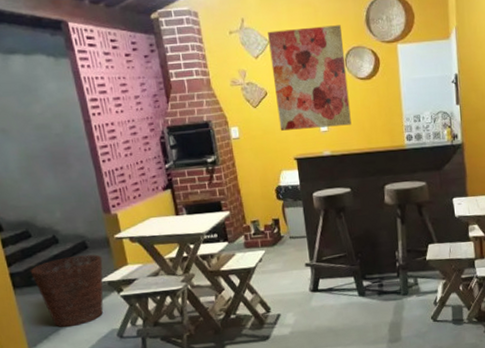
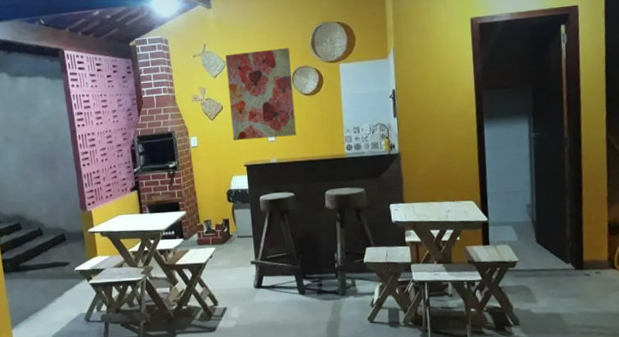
basket: present [30,254,104,327] -> none [18,246,77,309]

